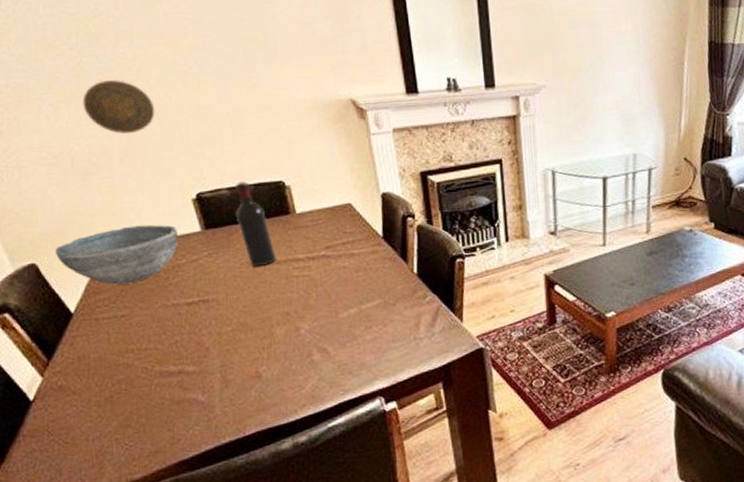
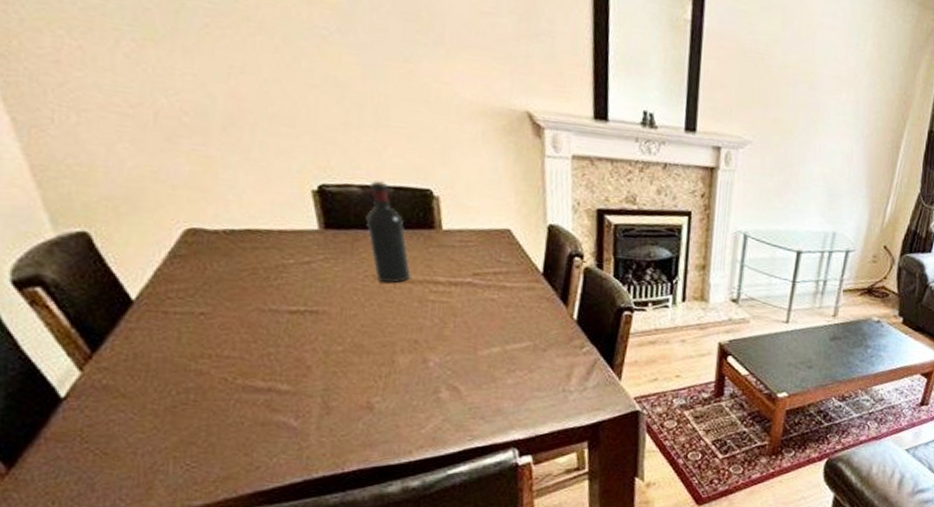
bowl: present [56,224,179,285] -> none [118,208,289,277]
decorative plate: present [82,79,155,134] -> none [178,25,277,98]

